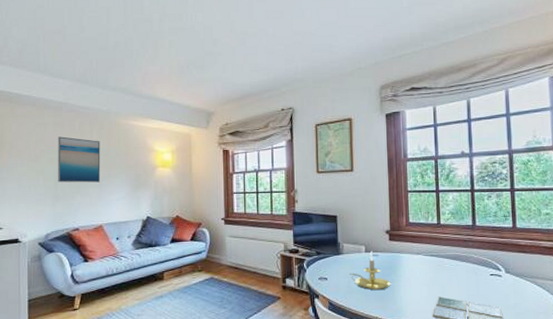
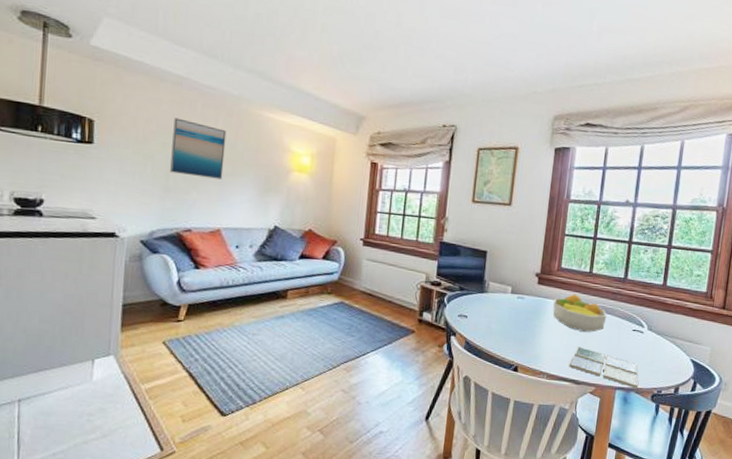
candle holder: present [349,251,391,291] -> none [491,293,533,335]
fruit bowl: none [407,245,462,281] -> present [552,293,607,332]

